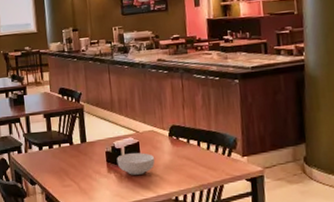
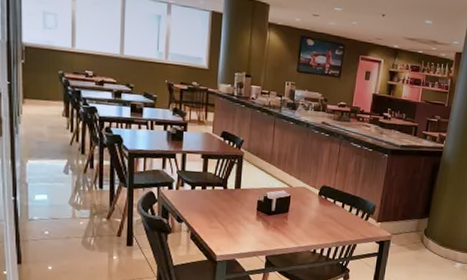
cereal bowl: present [116,153,155,175] -> none [266,205,302,226]

